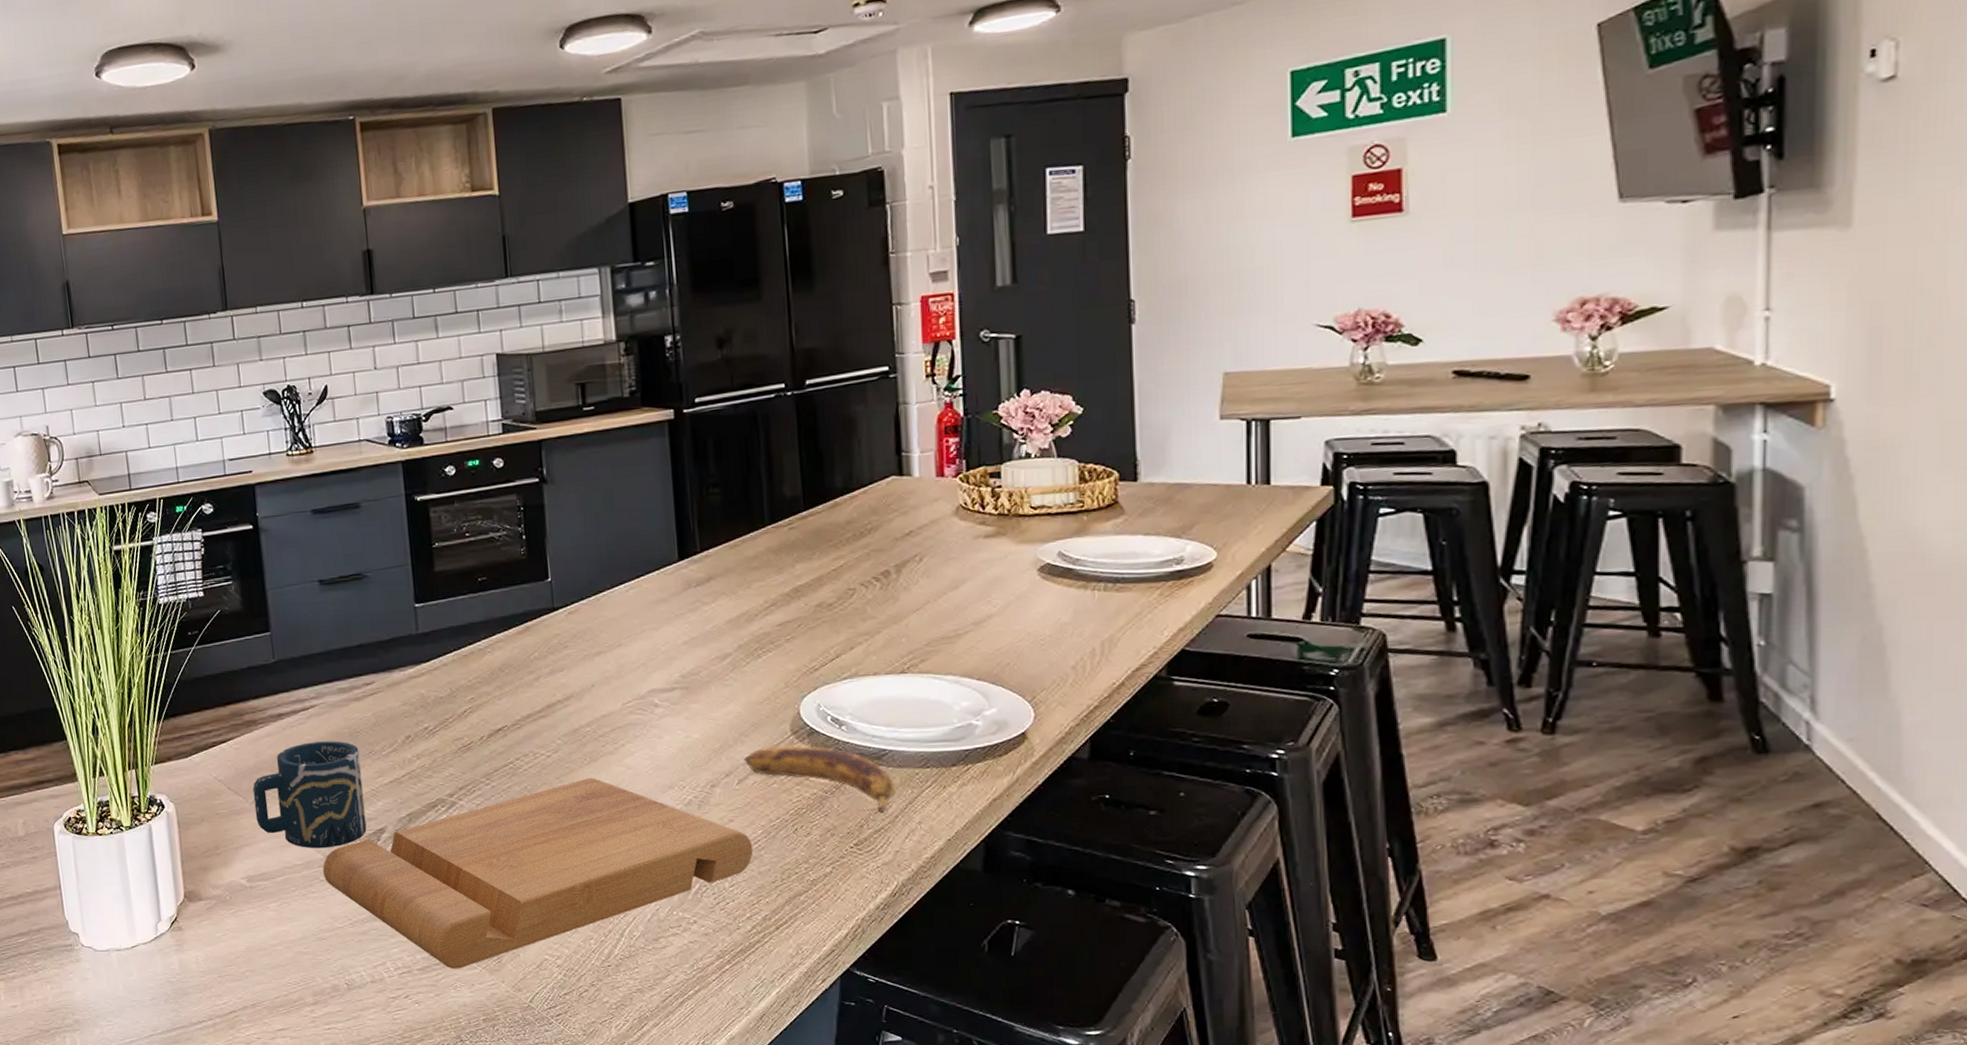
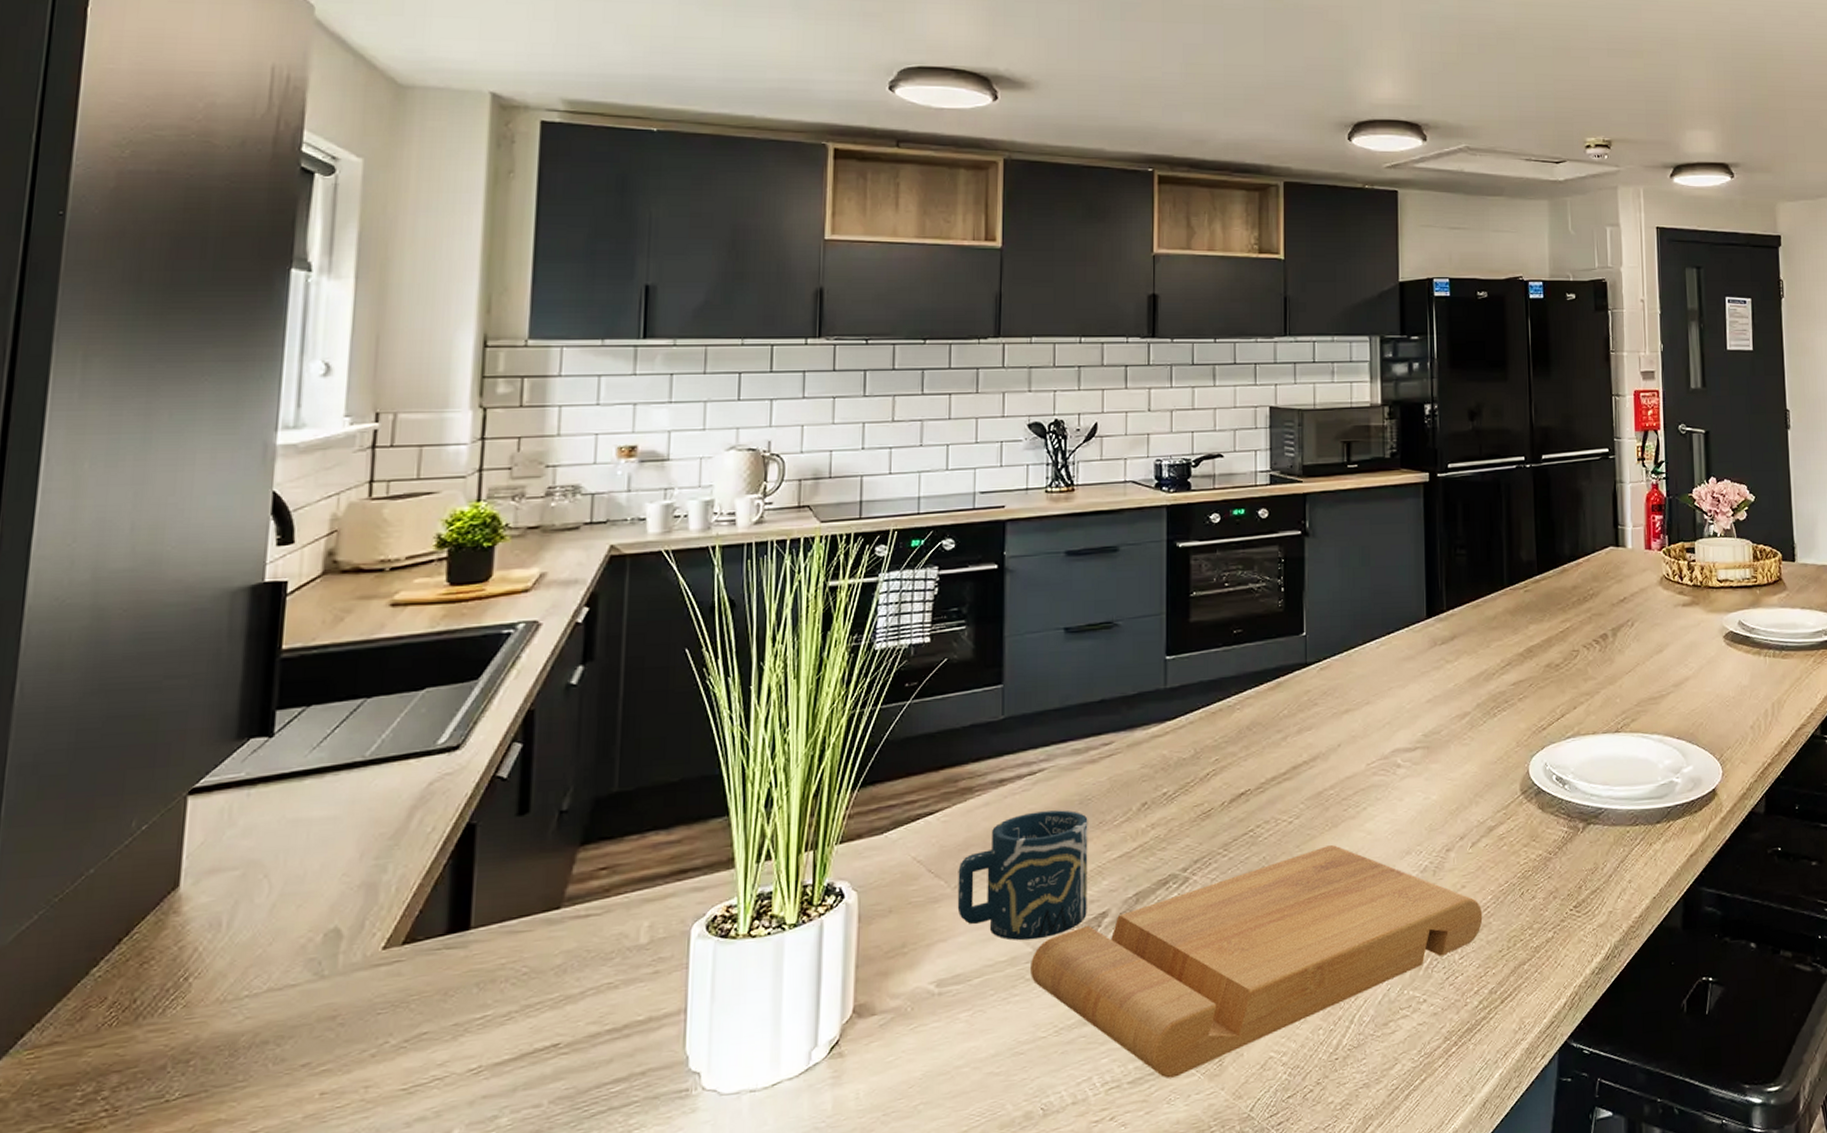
banana: present [744,745,896,813] -> none [1478,805,1610,873]

